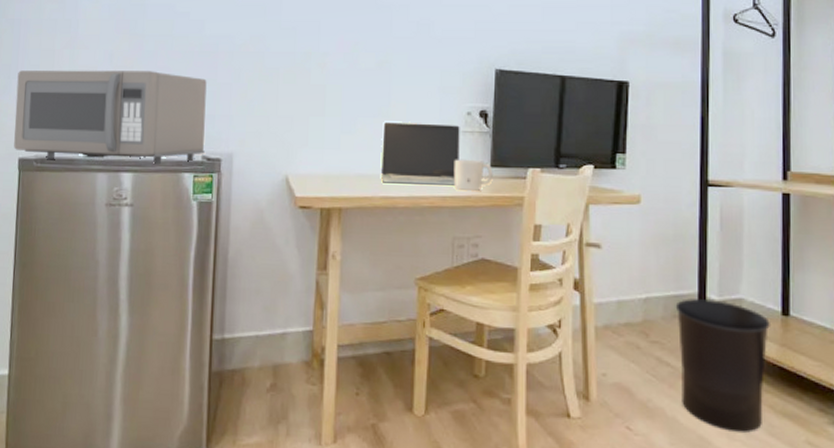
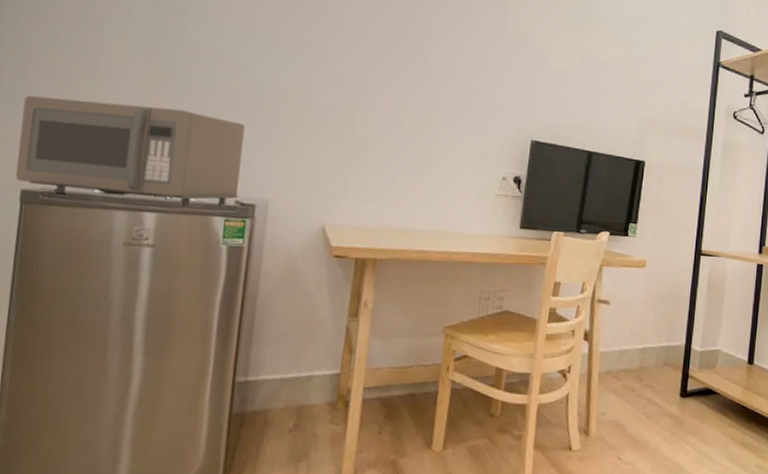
laptop: present [381,122,460,186] -> none [417,181,495,243]
mug: present [453,159,493,192] -> none [485,219,522,250]
waste bin: present [675,298,770,431] -> none [664,349,738,458]

